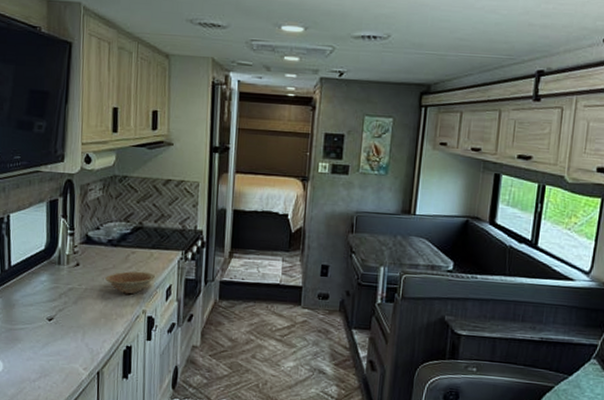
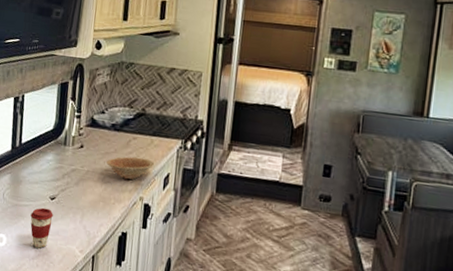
coffee cup: none [27,329,52,370] -> present [30,207,53,249]

